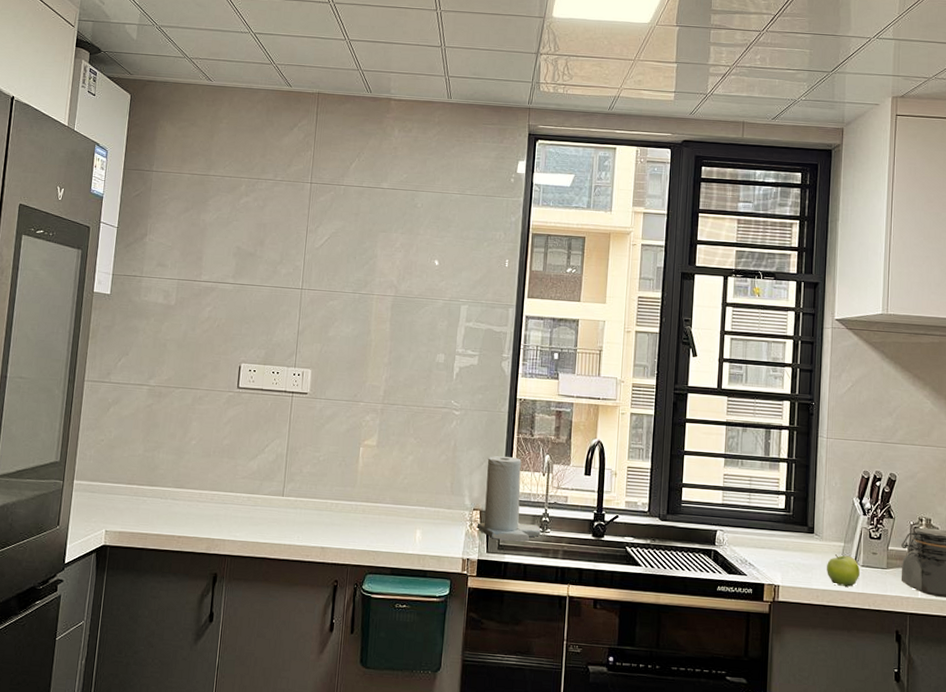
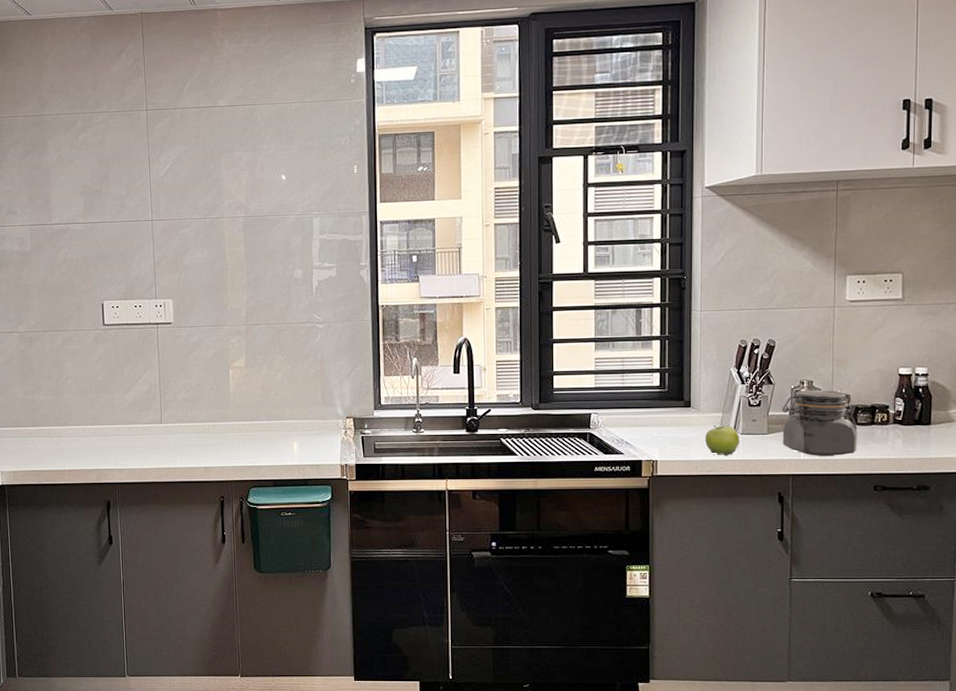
paper towel: present [476,455,541,542] -> none [351,363,415,444]

